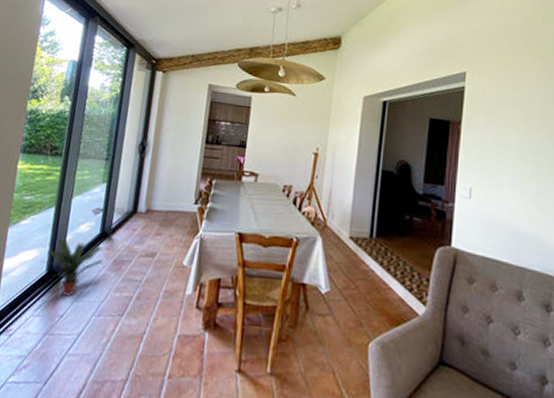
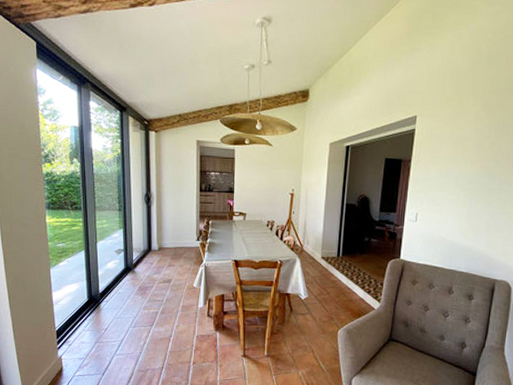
potted plant: present [40,239,103,297] -> none [81,274,130,316]

